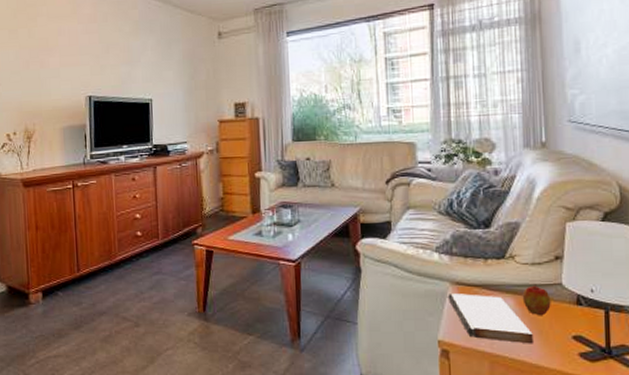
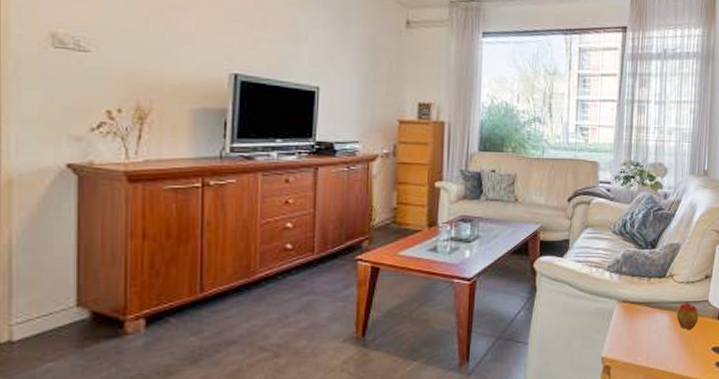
book: present [447,294,533,344] -> none [614,311,682,357]

